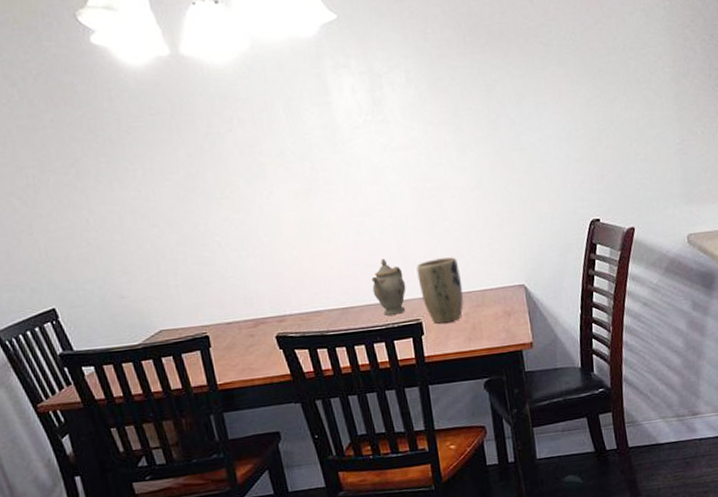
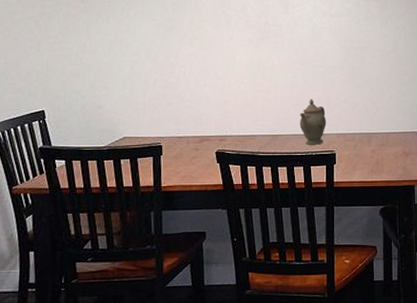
plant pot: present [416,257,463,324] -> none [337,103,372,156]

